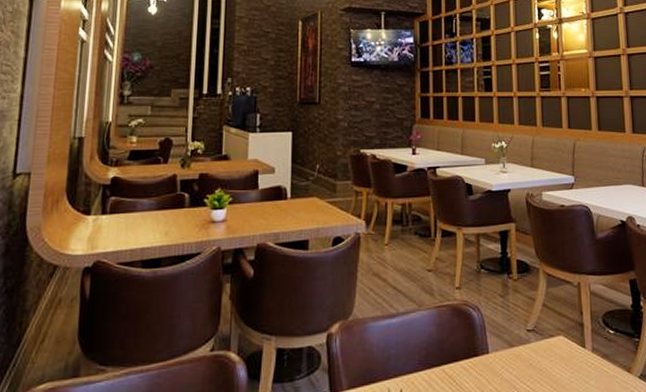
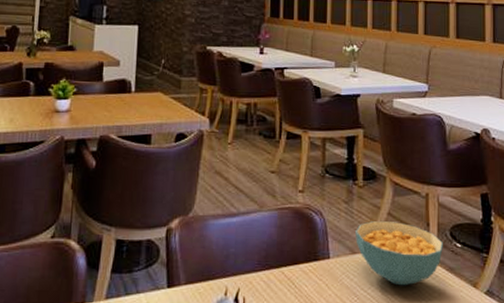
cereal bowl: none [513,312,597,376] -> present [355,221,443,286]

